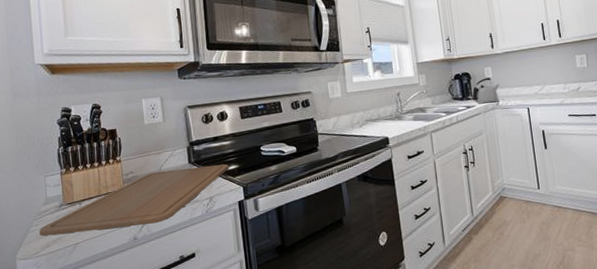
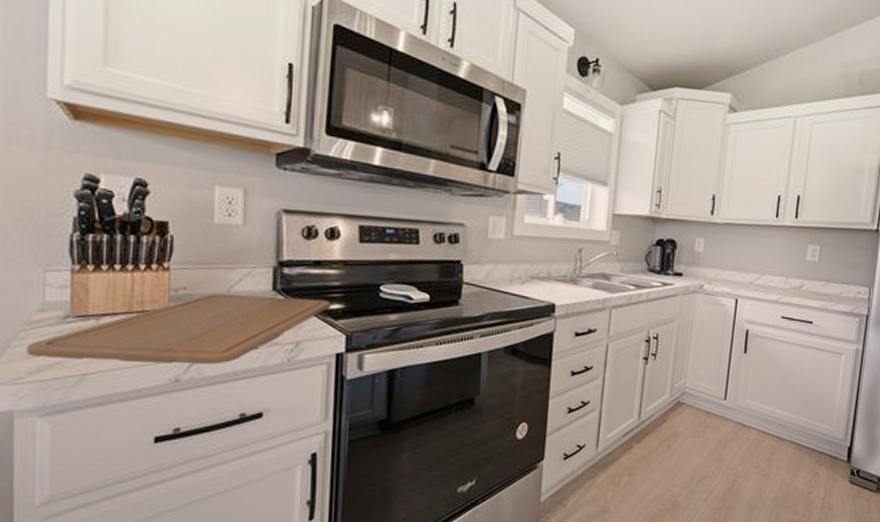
kettle: present [472,78,500,104] -> none [672,251,710,285]

